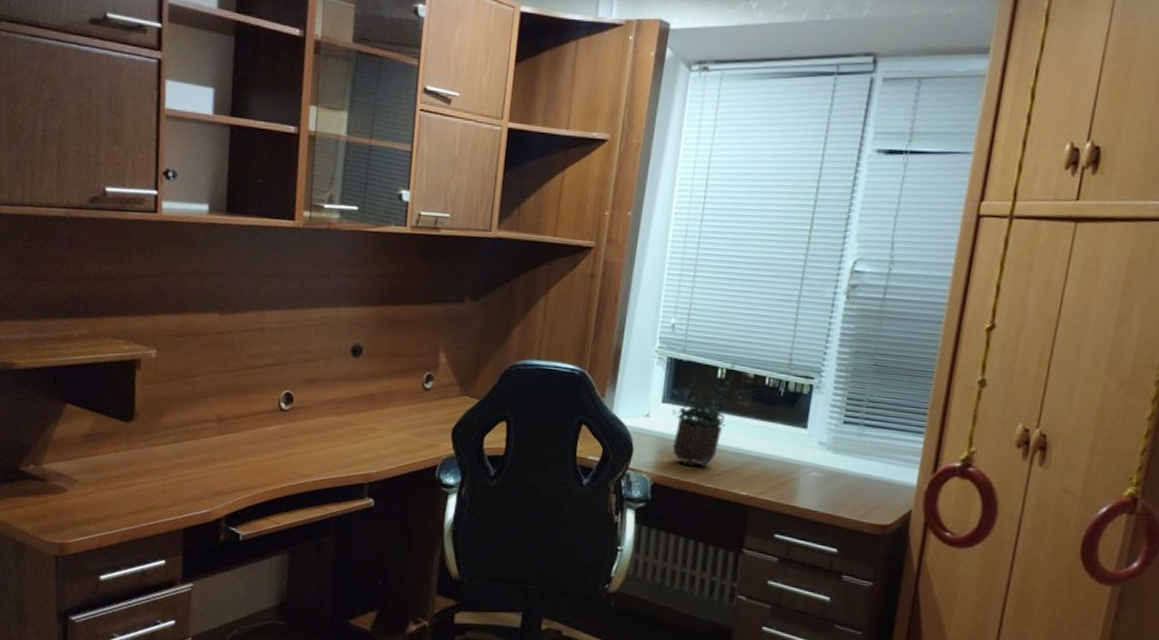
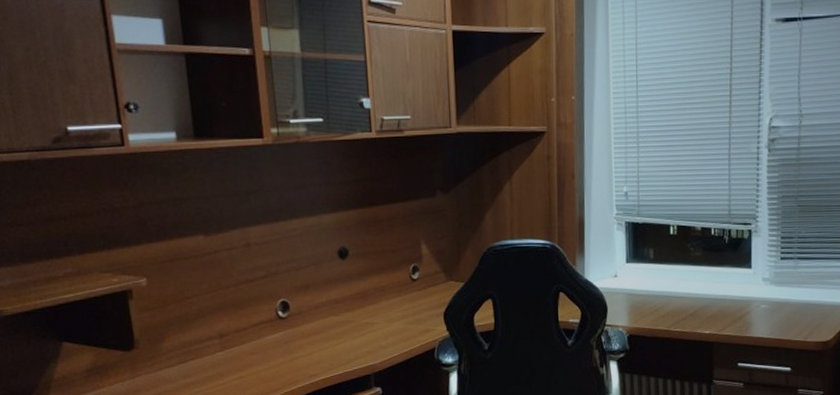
potted plant: present [672,360,739,468] -> none [634,217,689,315]

